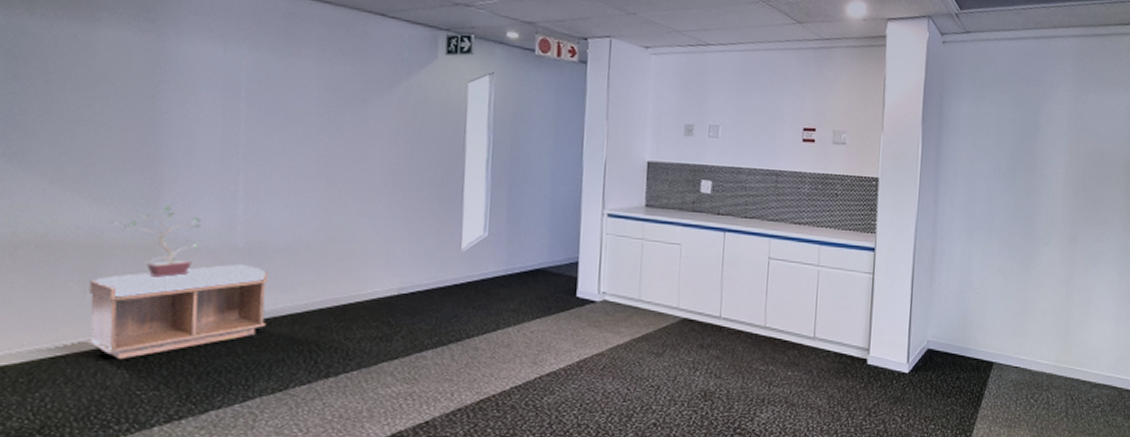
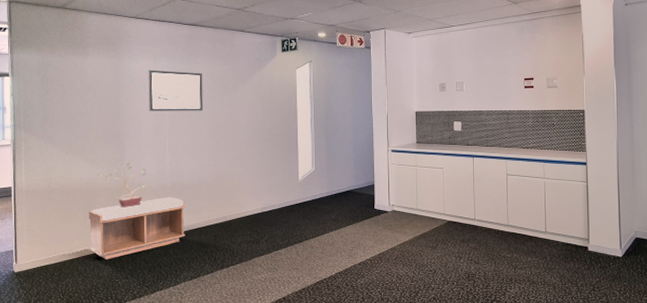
wall art: none [209,58,311,133] -> present [147,69,203,111]

